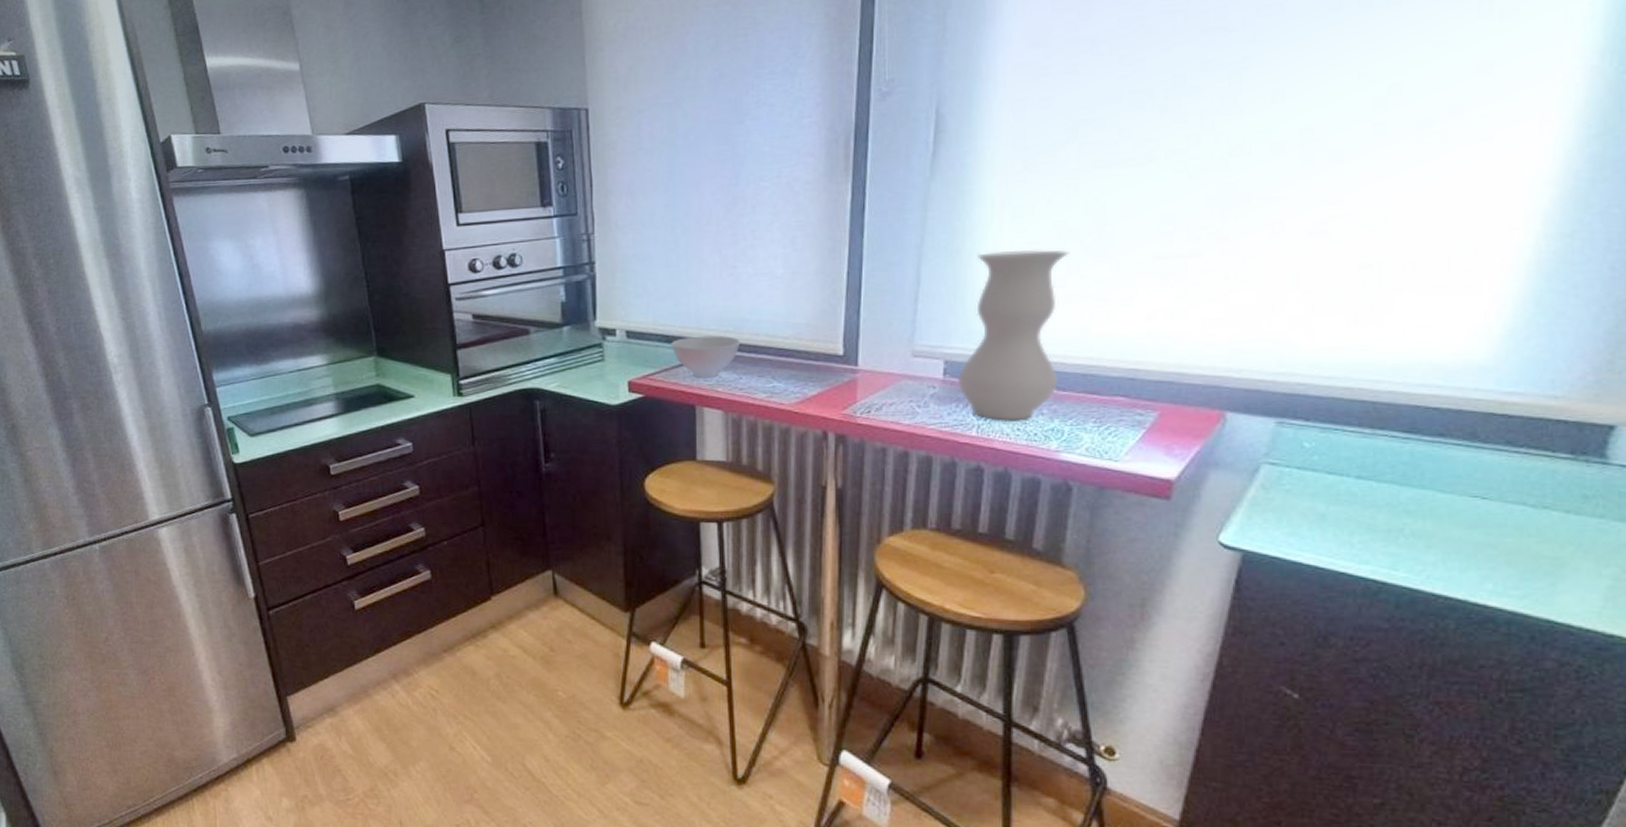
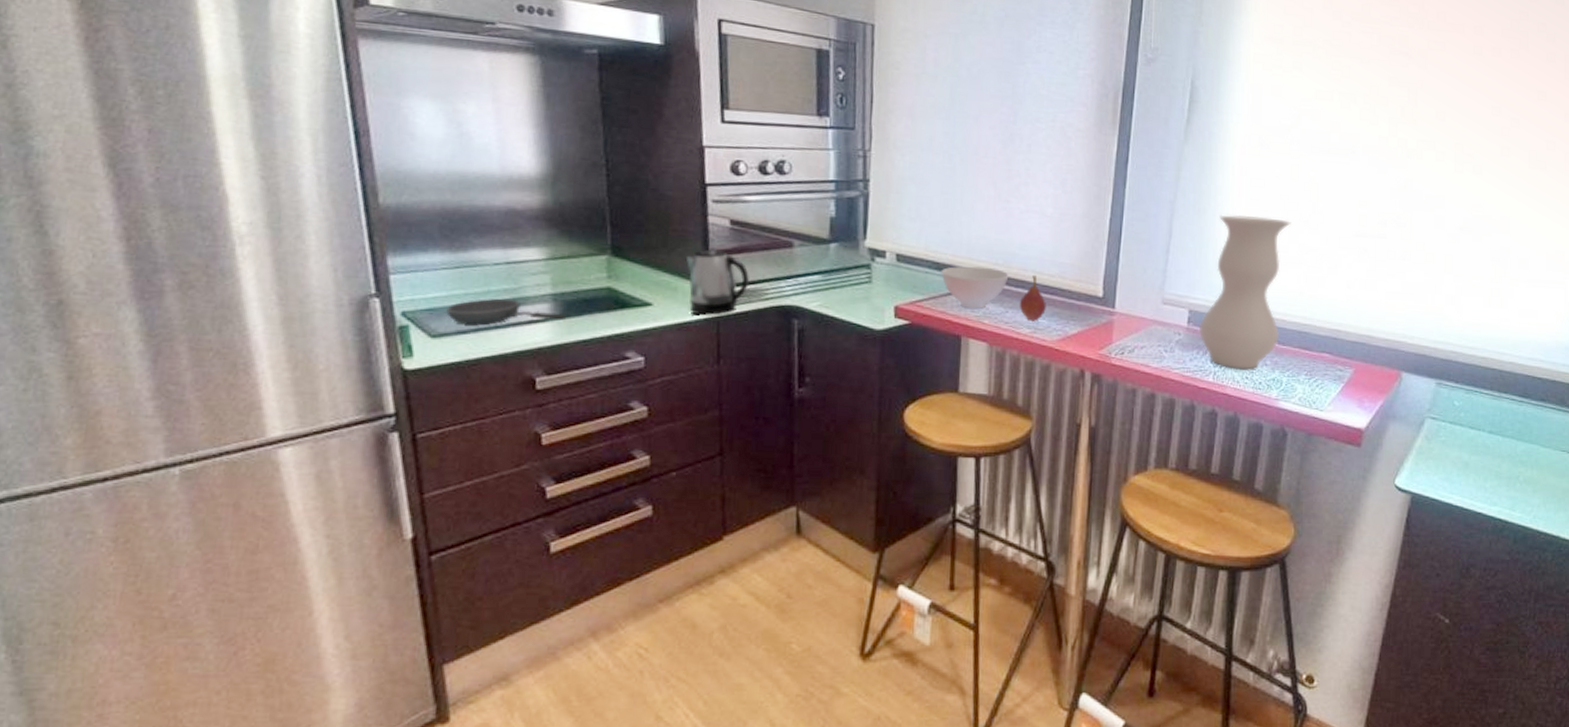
frying pan: none [259,400,347,423] -> present [446,298,566,325]
kettle: none [438,342,493,404] -> present [685,249,749,317]
fruit: none [753,339,782,386] -> present [1019,275,1046,321]

